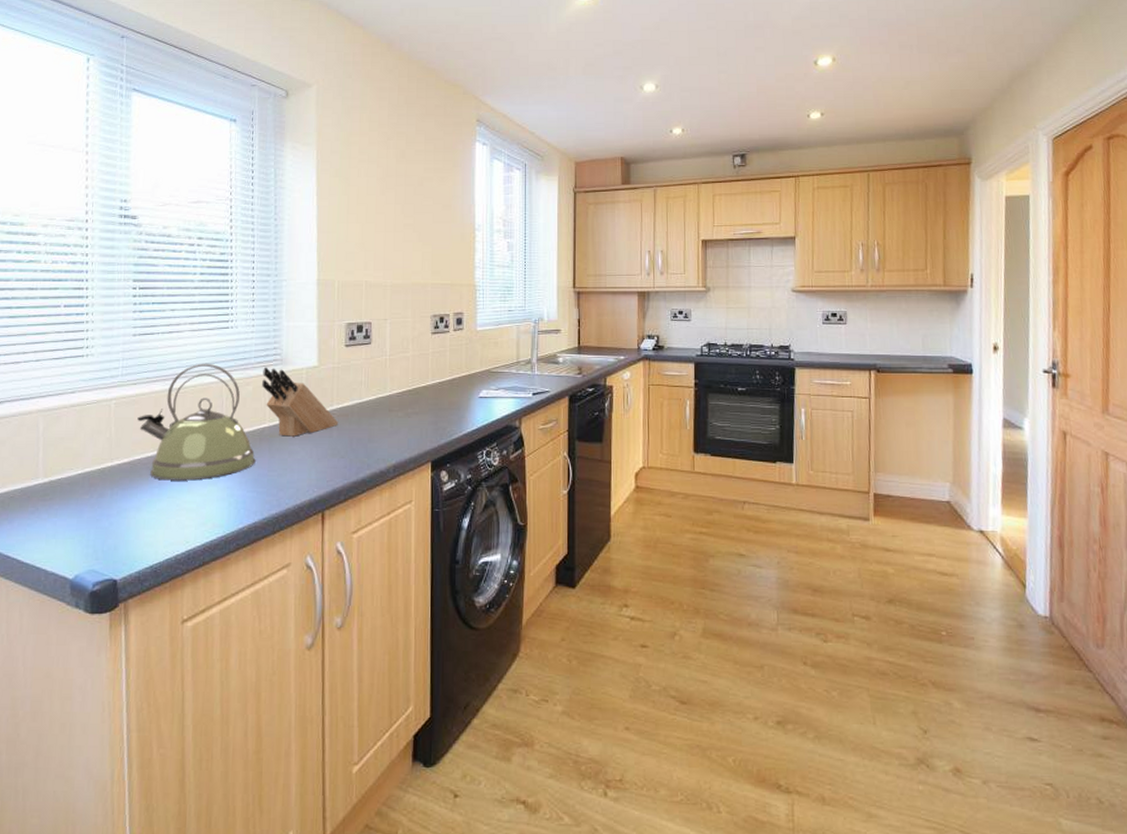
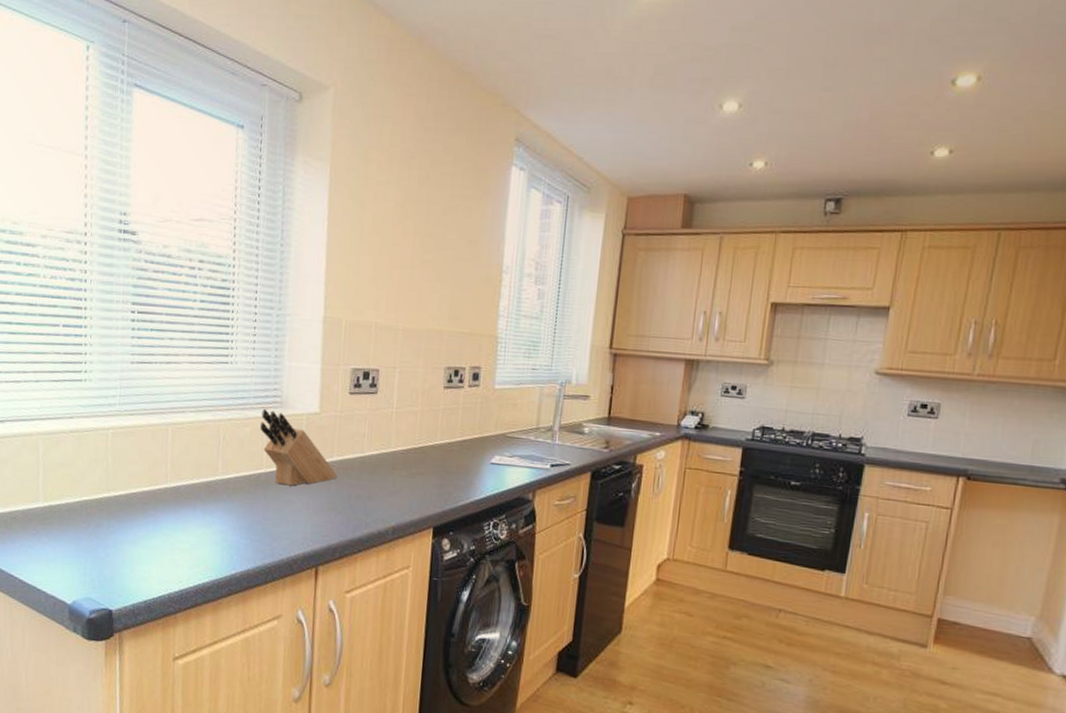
kettle: present [137,363,256,481] -> none [134,398,251,521]

